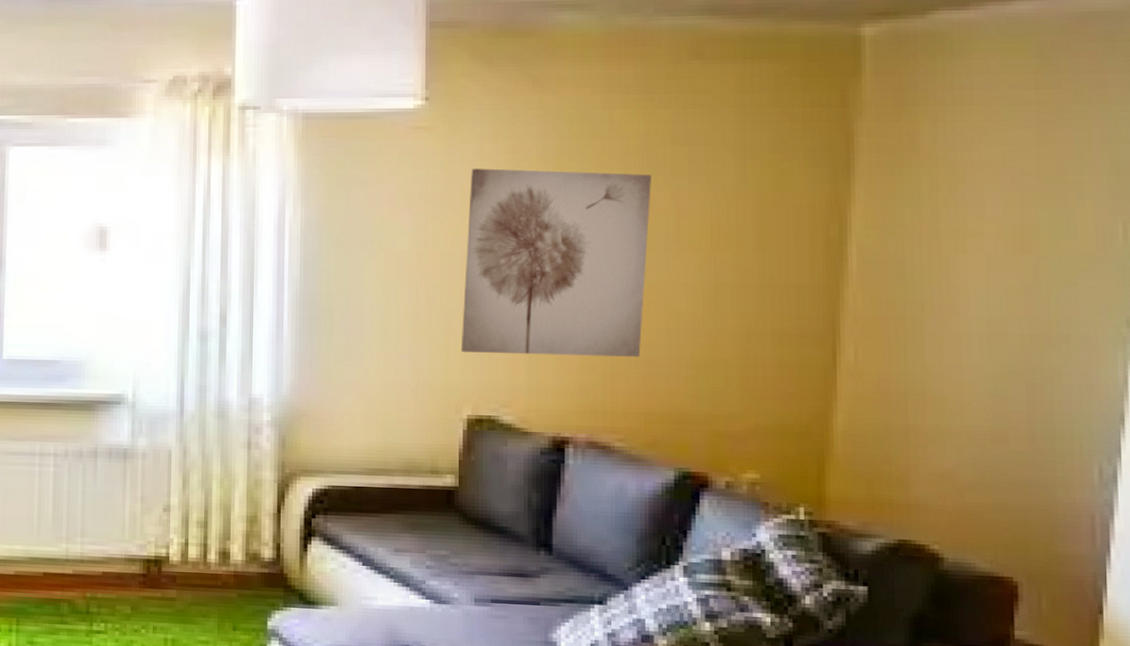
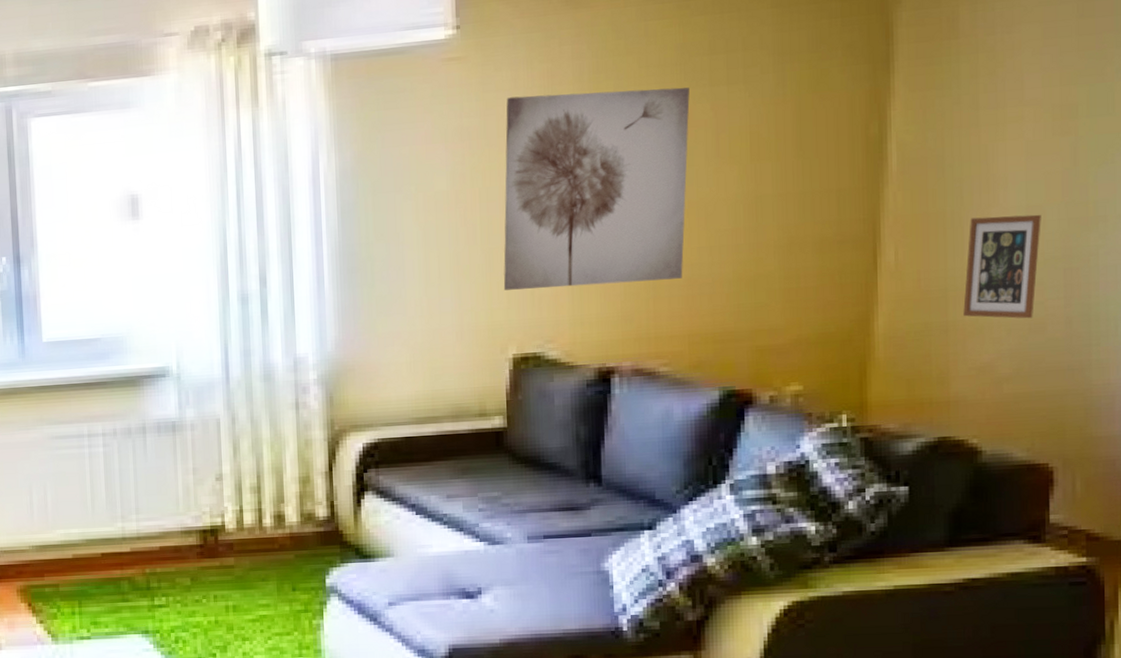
picture frame: none [924,325,1003,430] -> present [963,214,1041,319]

